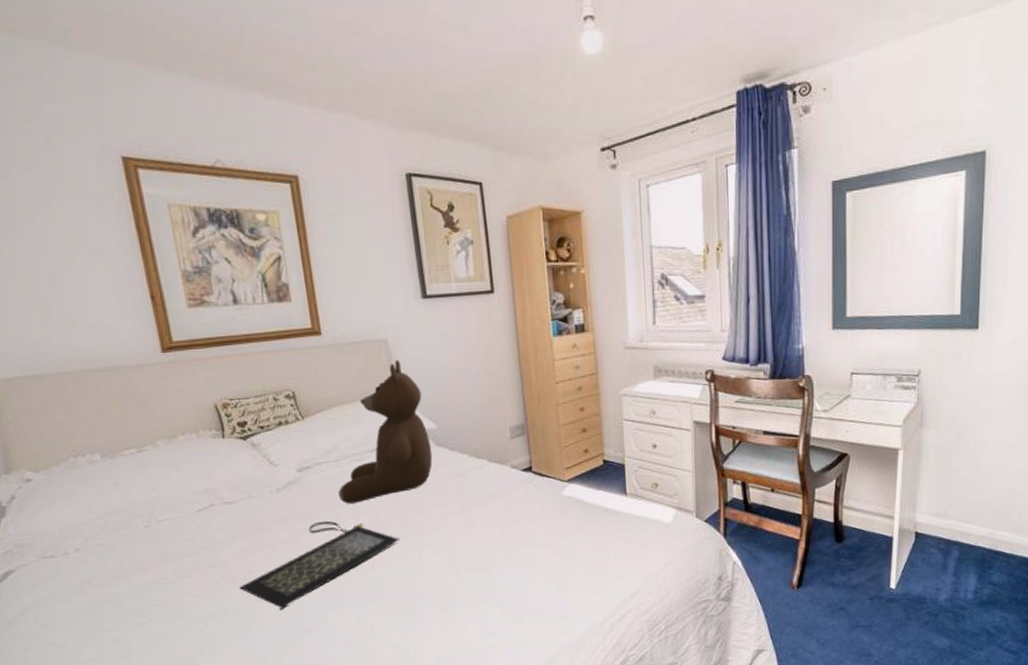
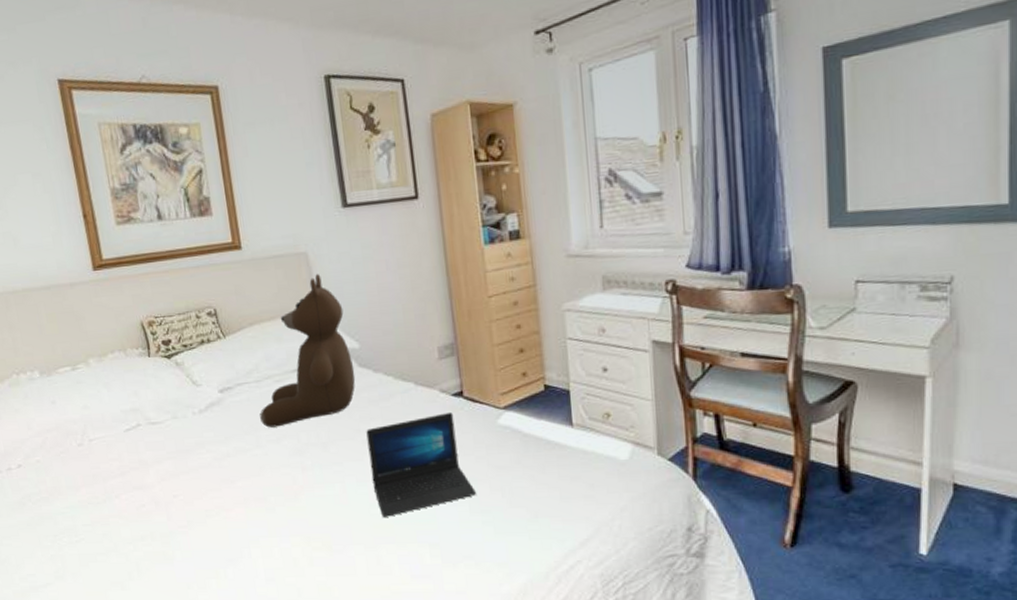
clutch bag: present [239,521,400,610] -> none [164,445,322,537]
laptop: none [442,485,542,582] -> present [366,411,476,517]

